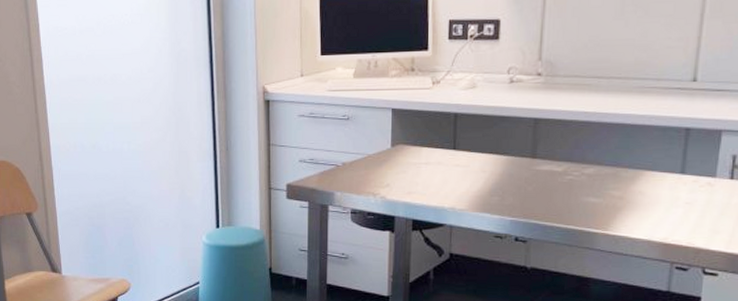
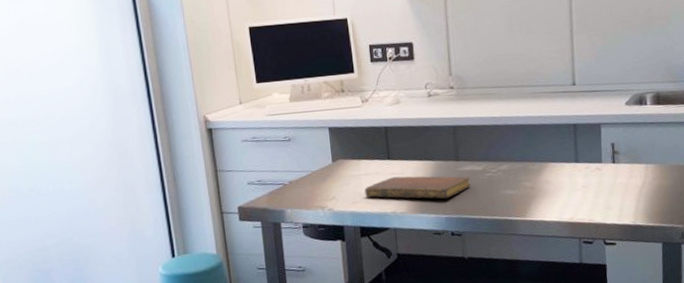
notebook: none [423,169,546,200] -> present [364,176,470,199]

